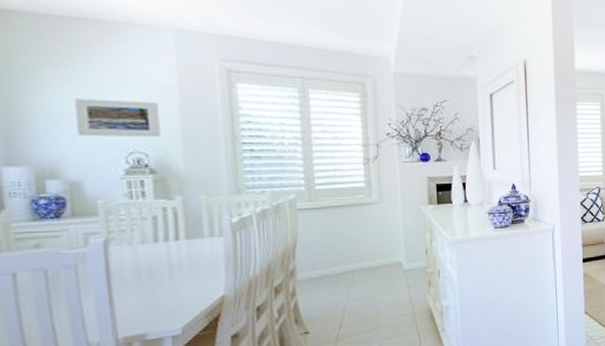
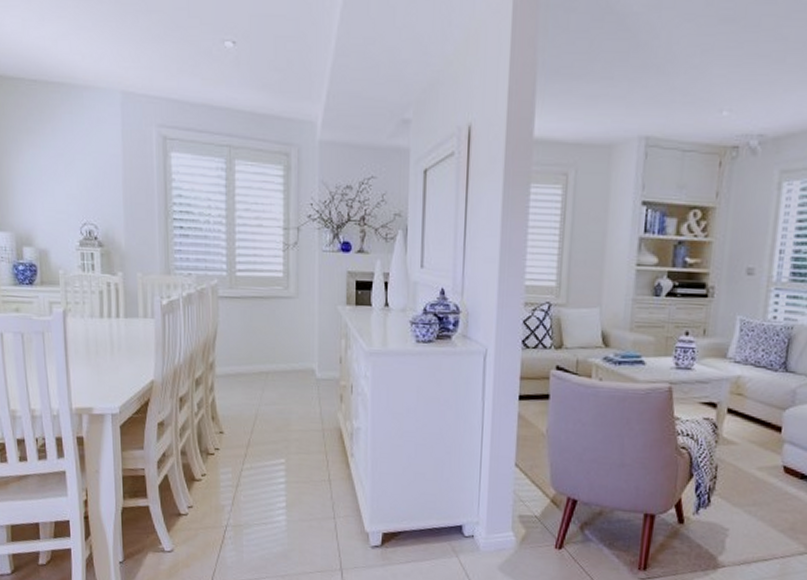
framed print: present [74,99,161,138] -> none [43,166,107,209]

